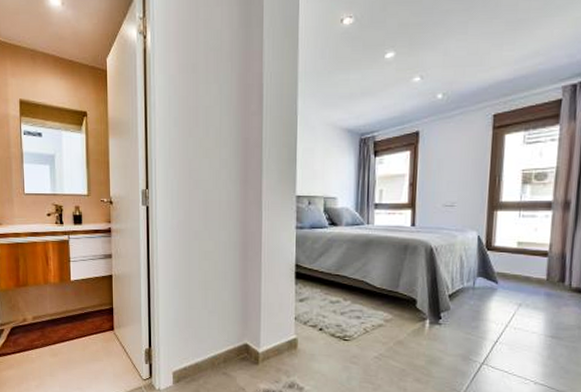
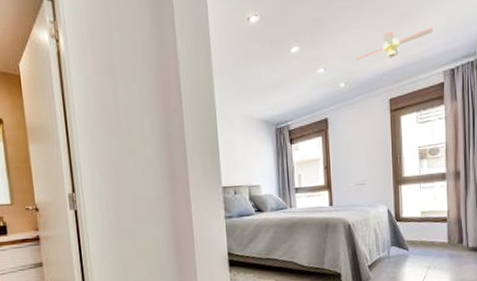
ceiling fan: none [458,35,555,70] -> present [356,27,433,61]

